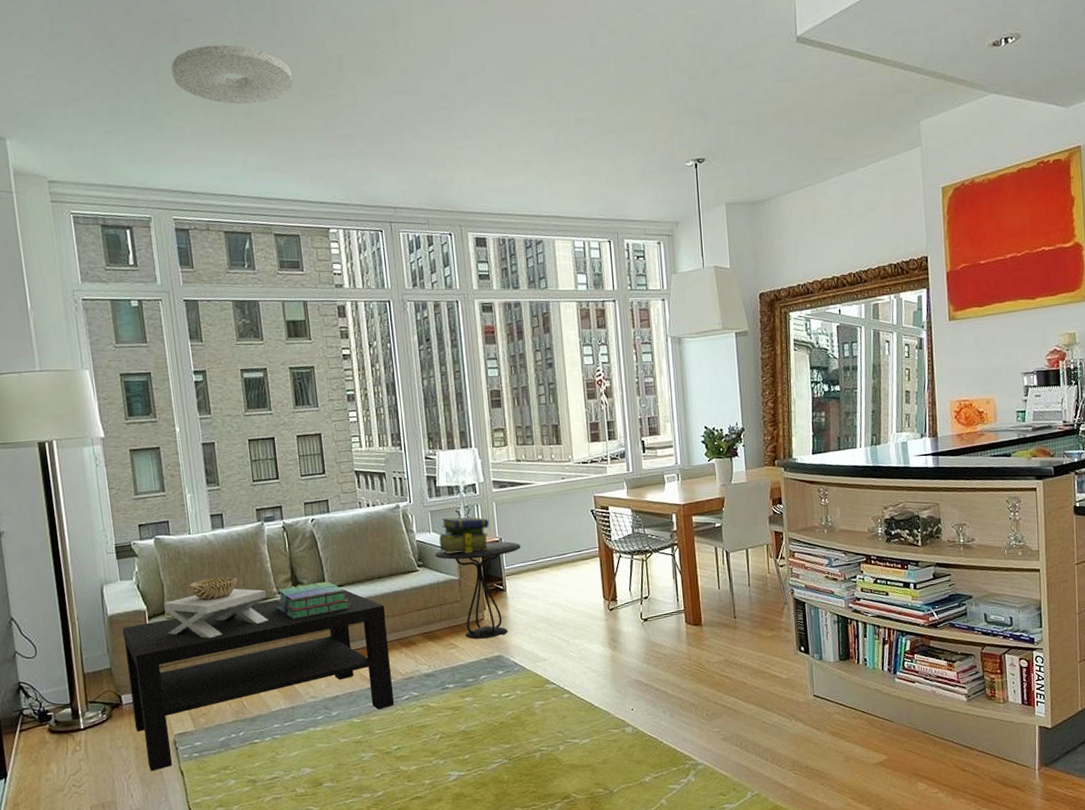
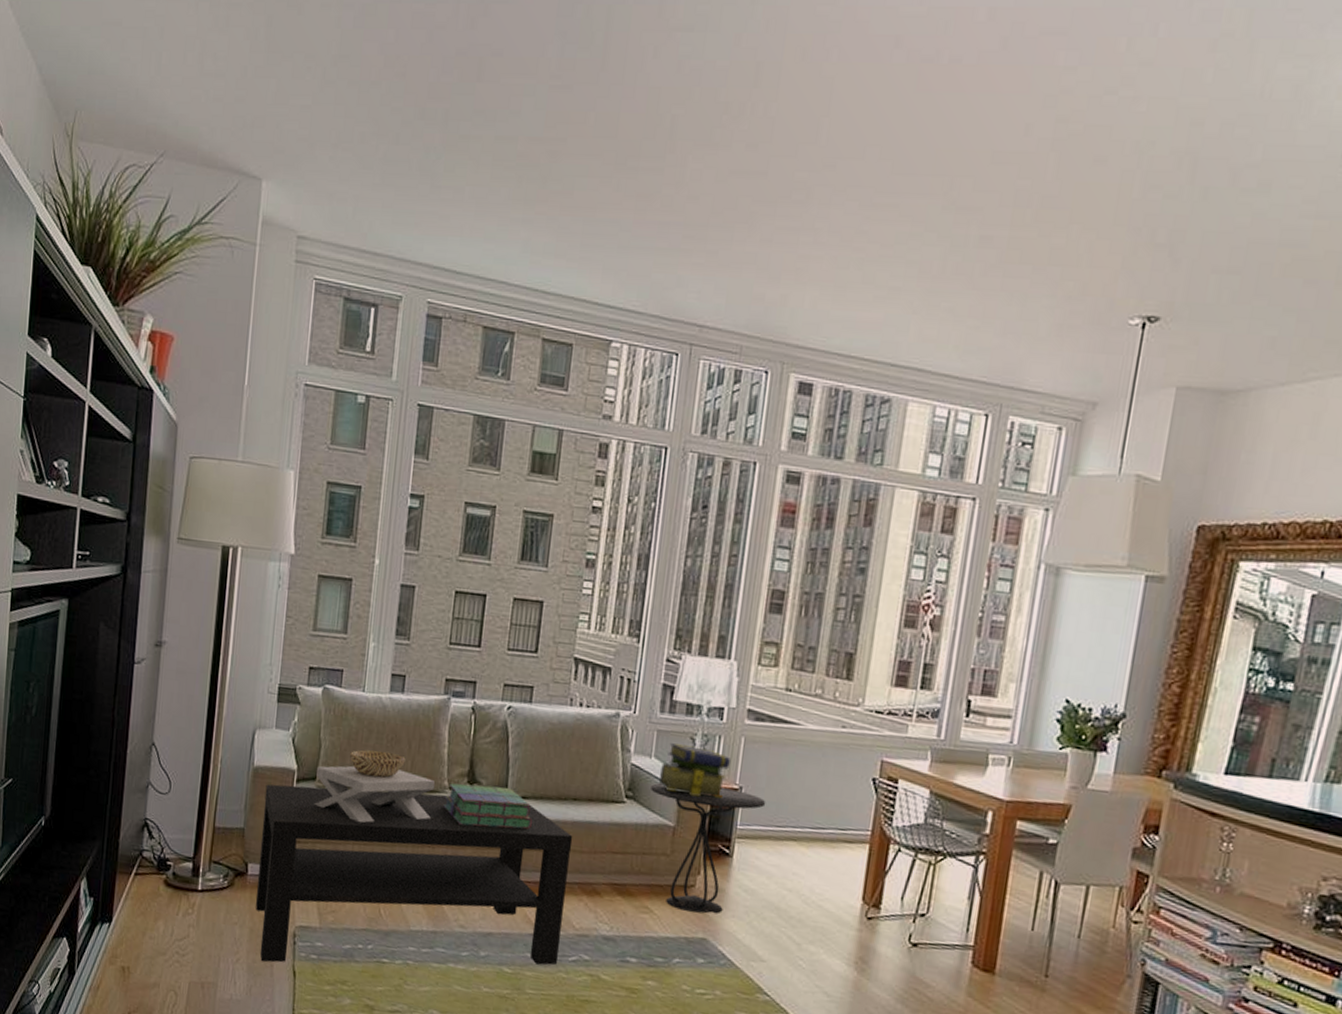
ceiling light: present [171,44,293,105] -> none [464,88,609,169]

